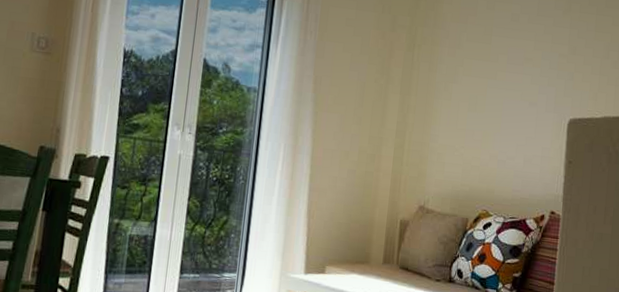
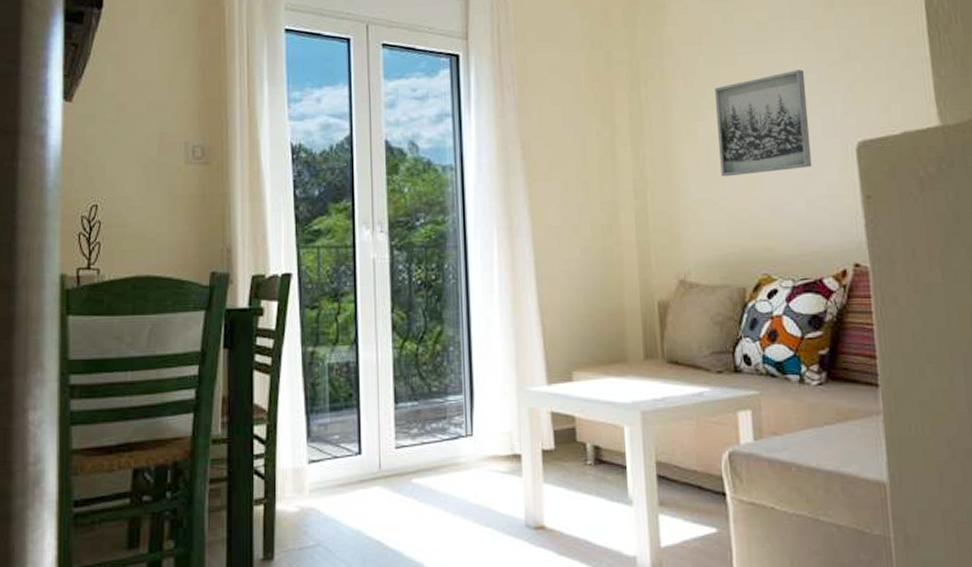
wall art: none [465,55,540,133] -> present [715,70,813,177]

